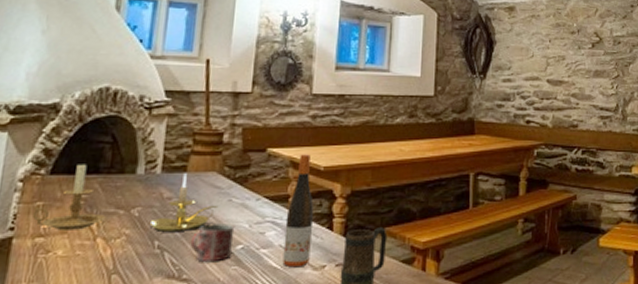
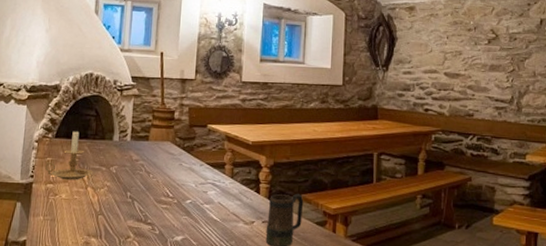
candle holder: present [149,173,219,232] -> none [123,141,172,186]
mug: present [190,223,235,261] -> none [152,182,185,211]
wine bottle: present [282,154,314,268] -> none [221,130,245,221]

